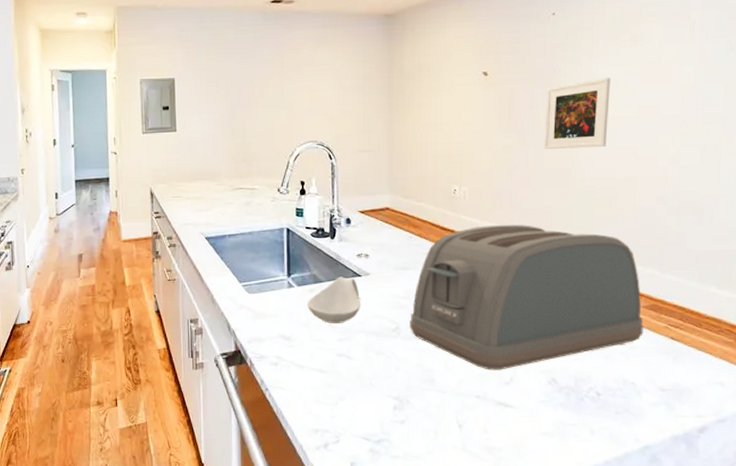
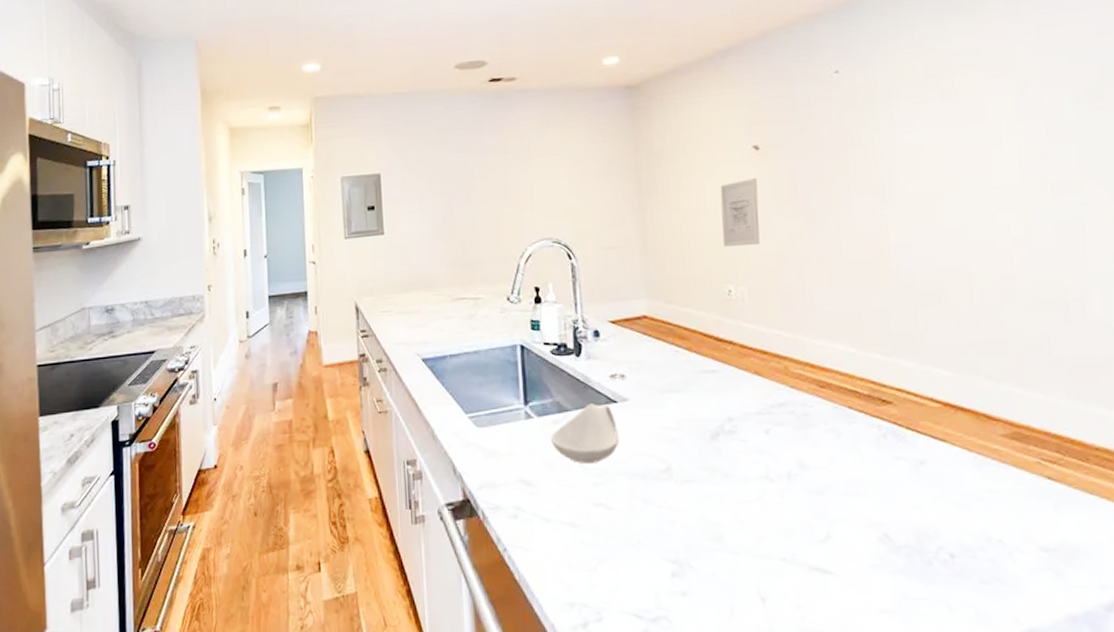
toaster: present [410,225,644,370] -> none [684,331,1007,523]
wall art: none [452,98,483,155] -> present [720,177,760,248]
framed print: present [544,77,611,149] -> none [837,143,924,235]

